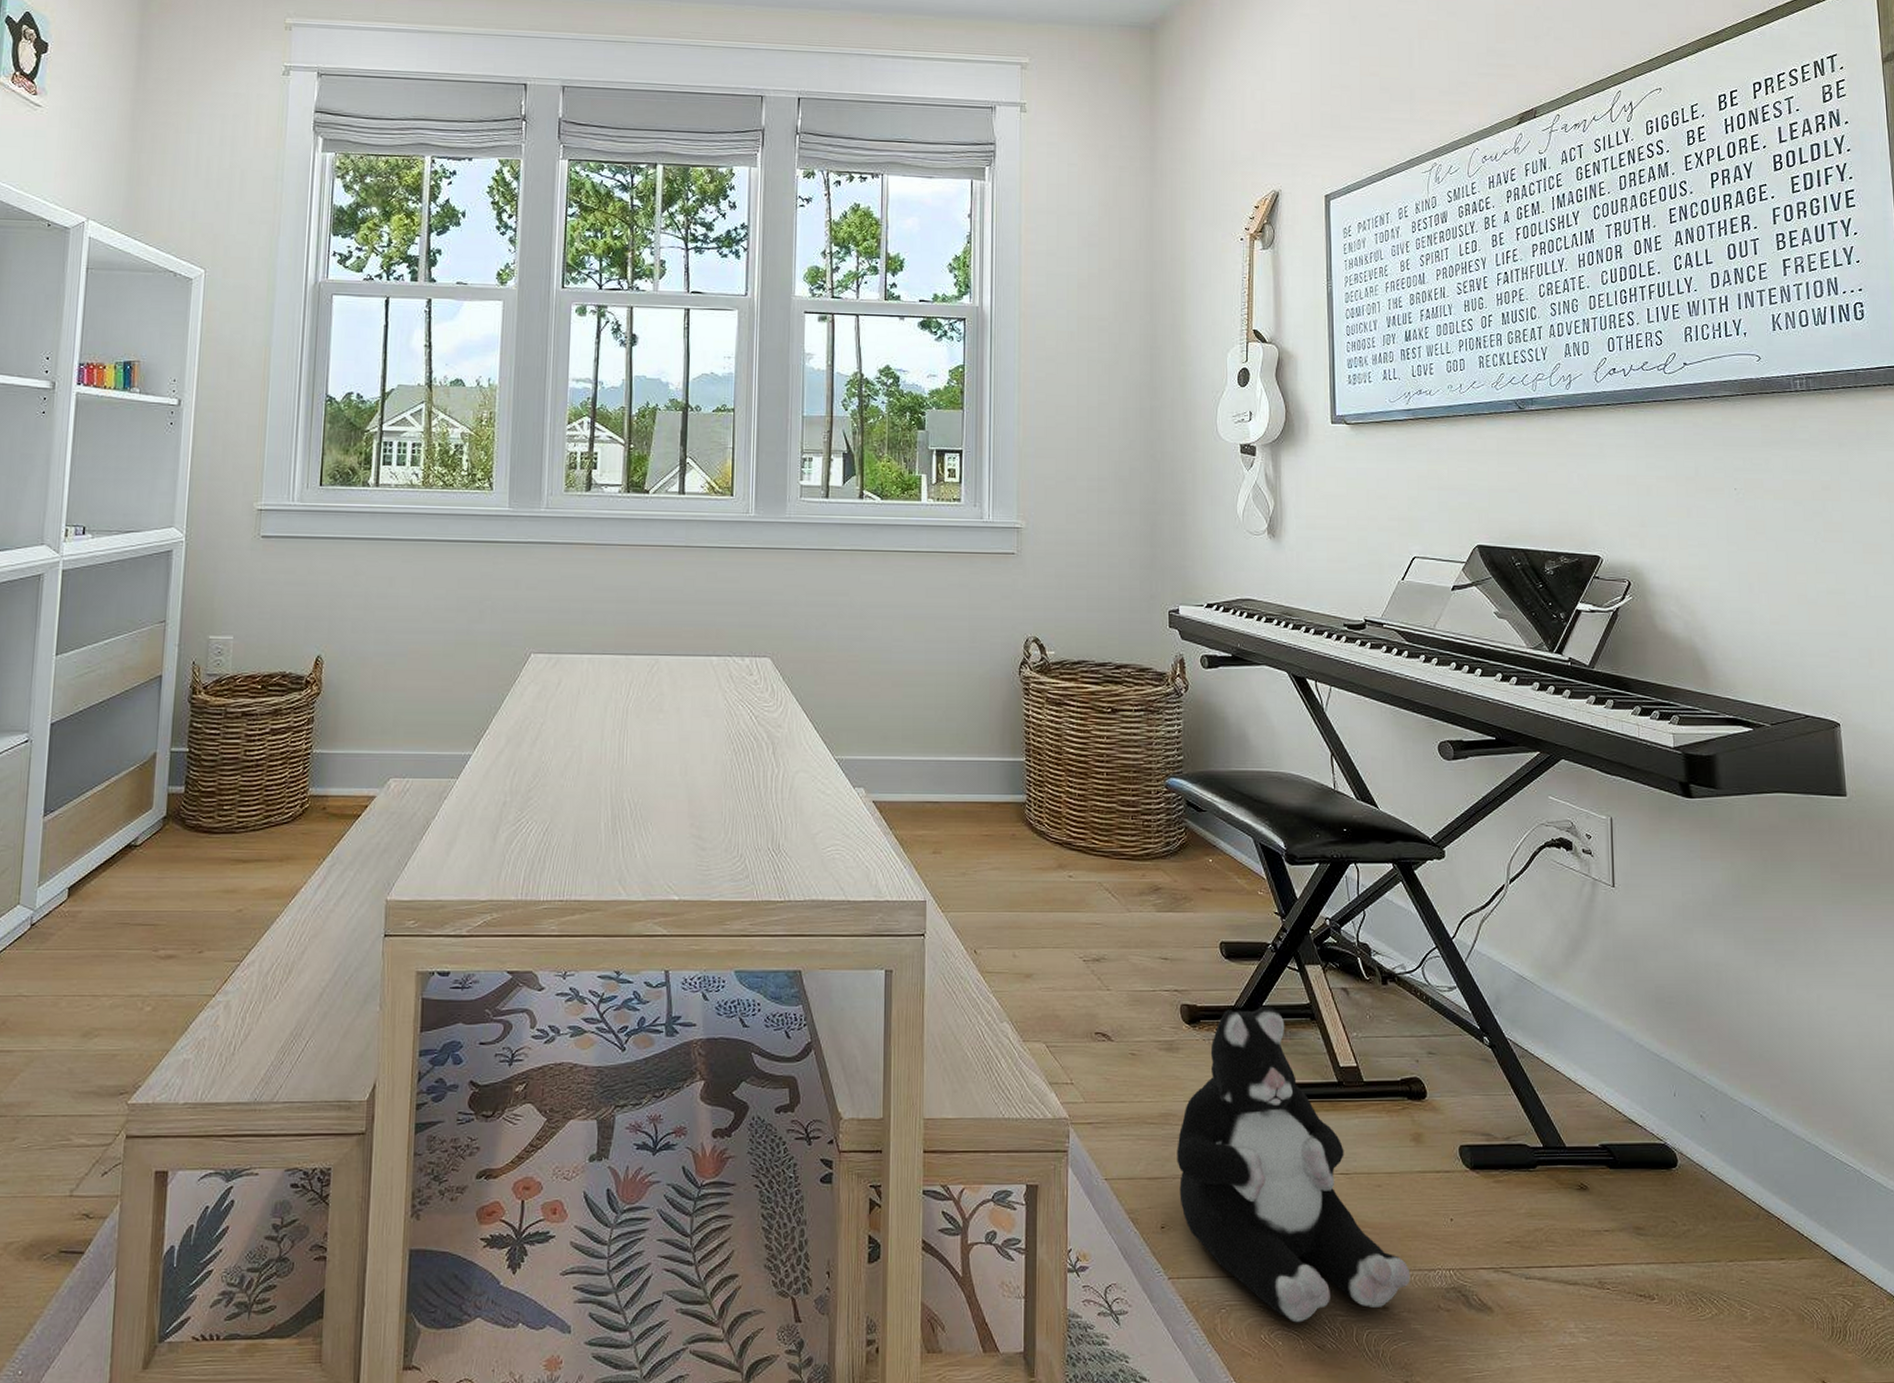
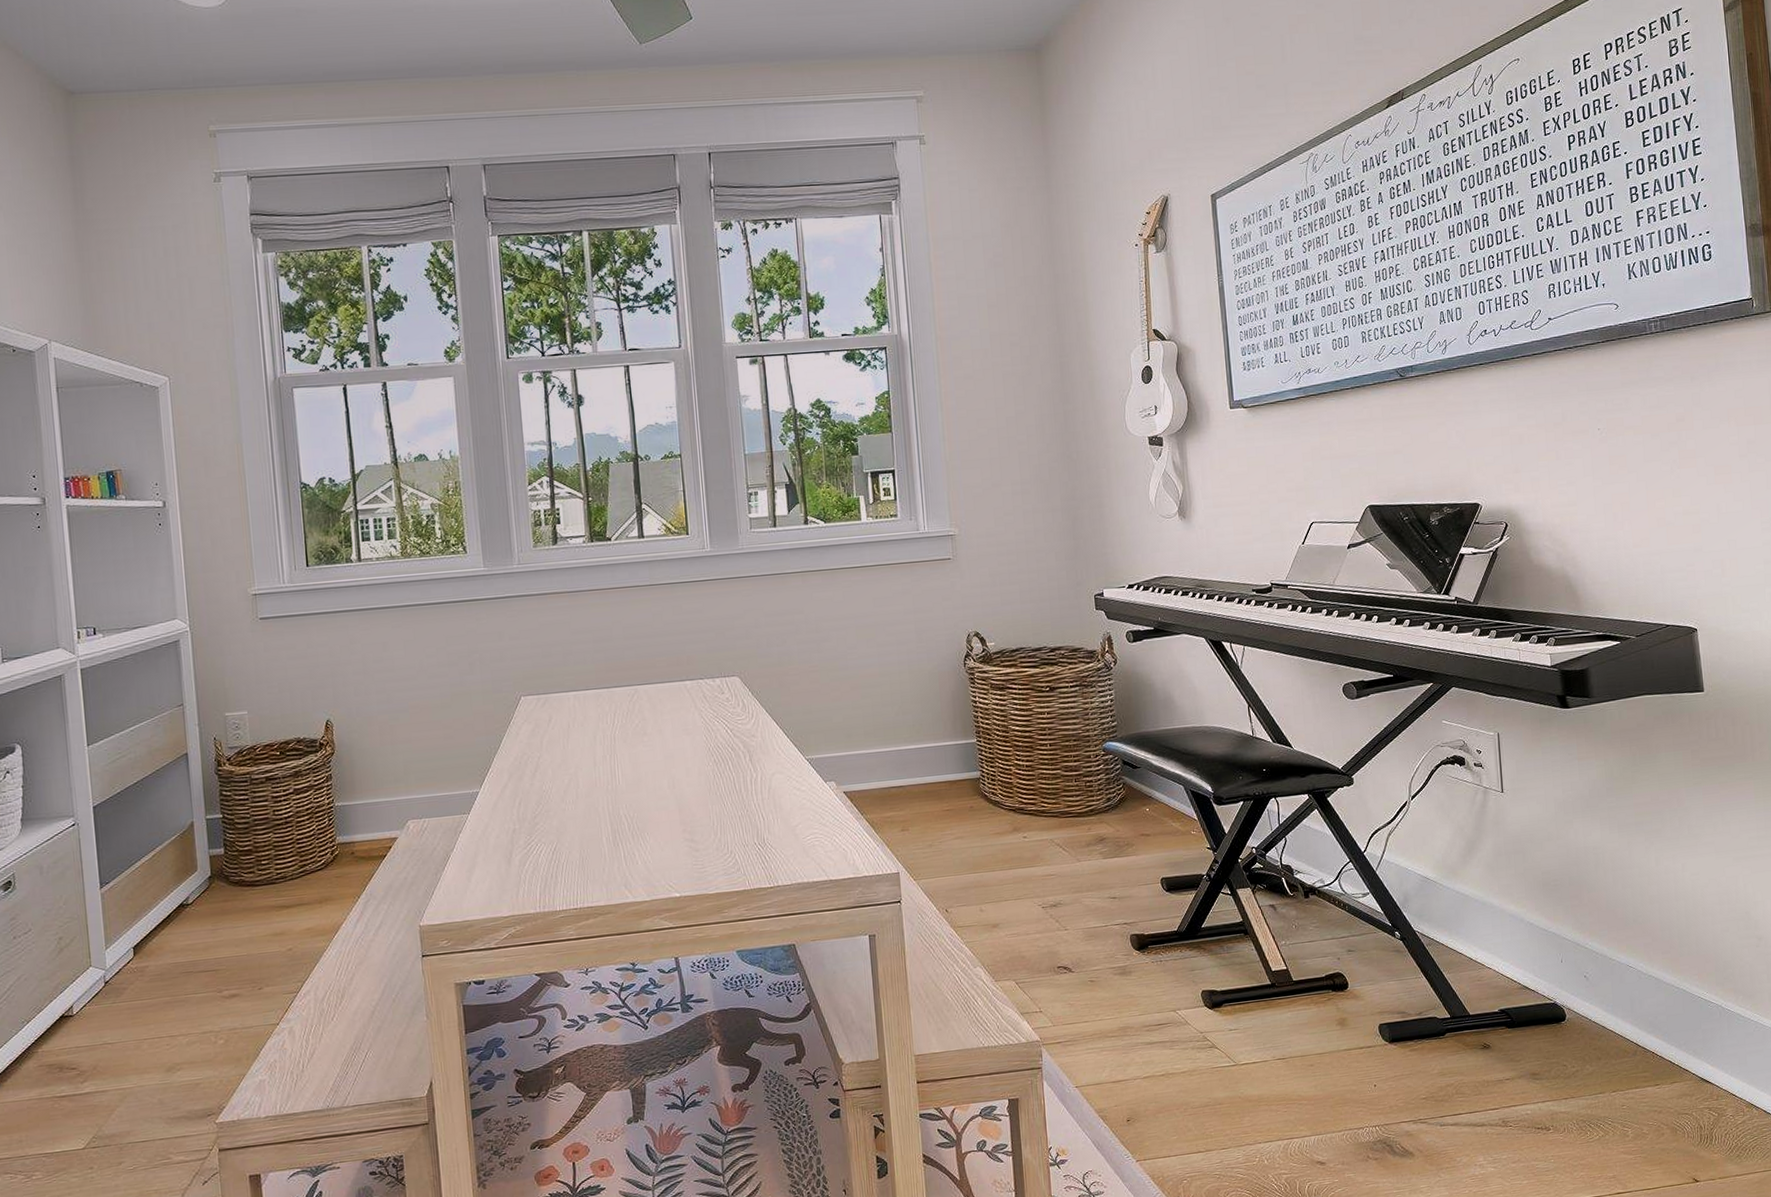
plush toy: present [1177,1005,1411,1323] -> none [1135,927,1343,1184]

